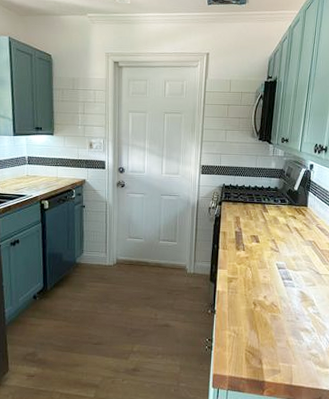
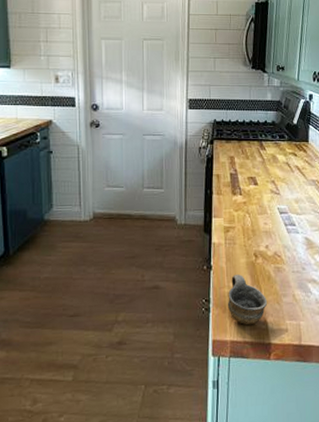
cup: none [227,320,264,364] -> present [227,275,268,325]

